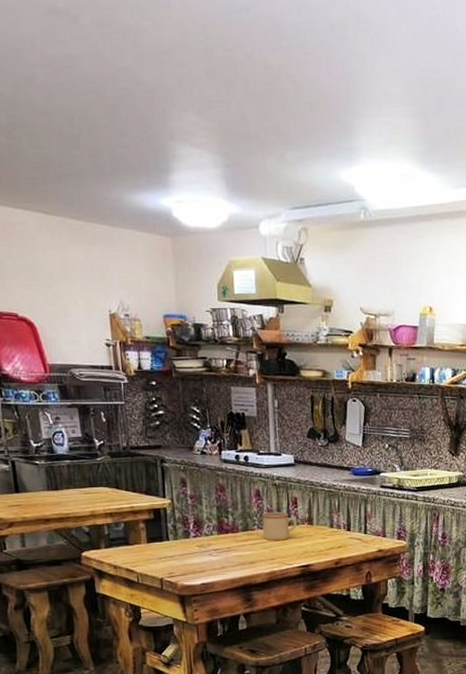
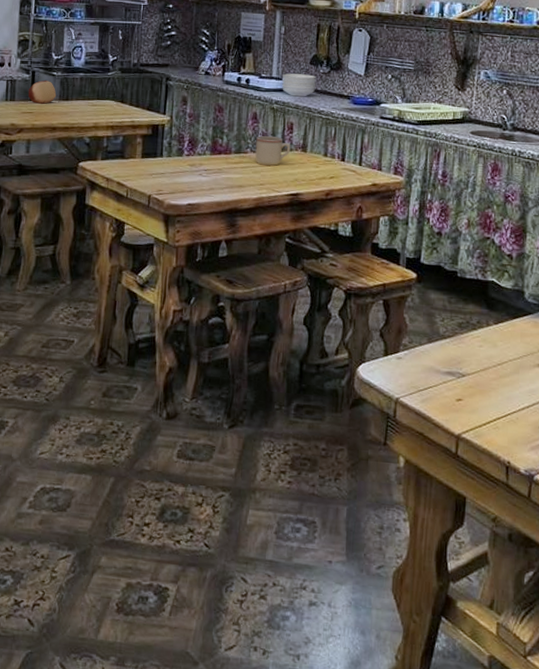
bread loaf: none [11,469,44,496] -> present [28,80,57,105]
bowl: none [281,448,316,471] -> present [282,73,317,97]

